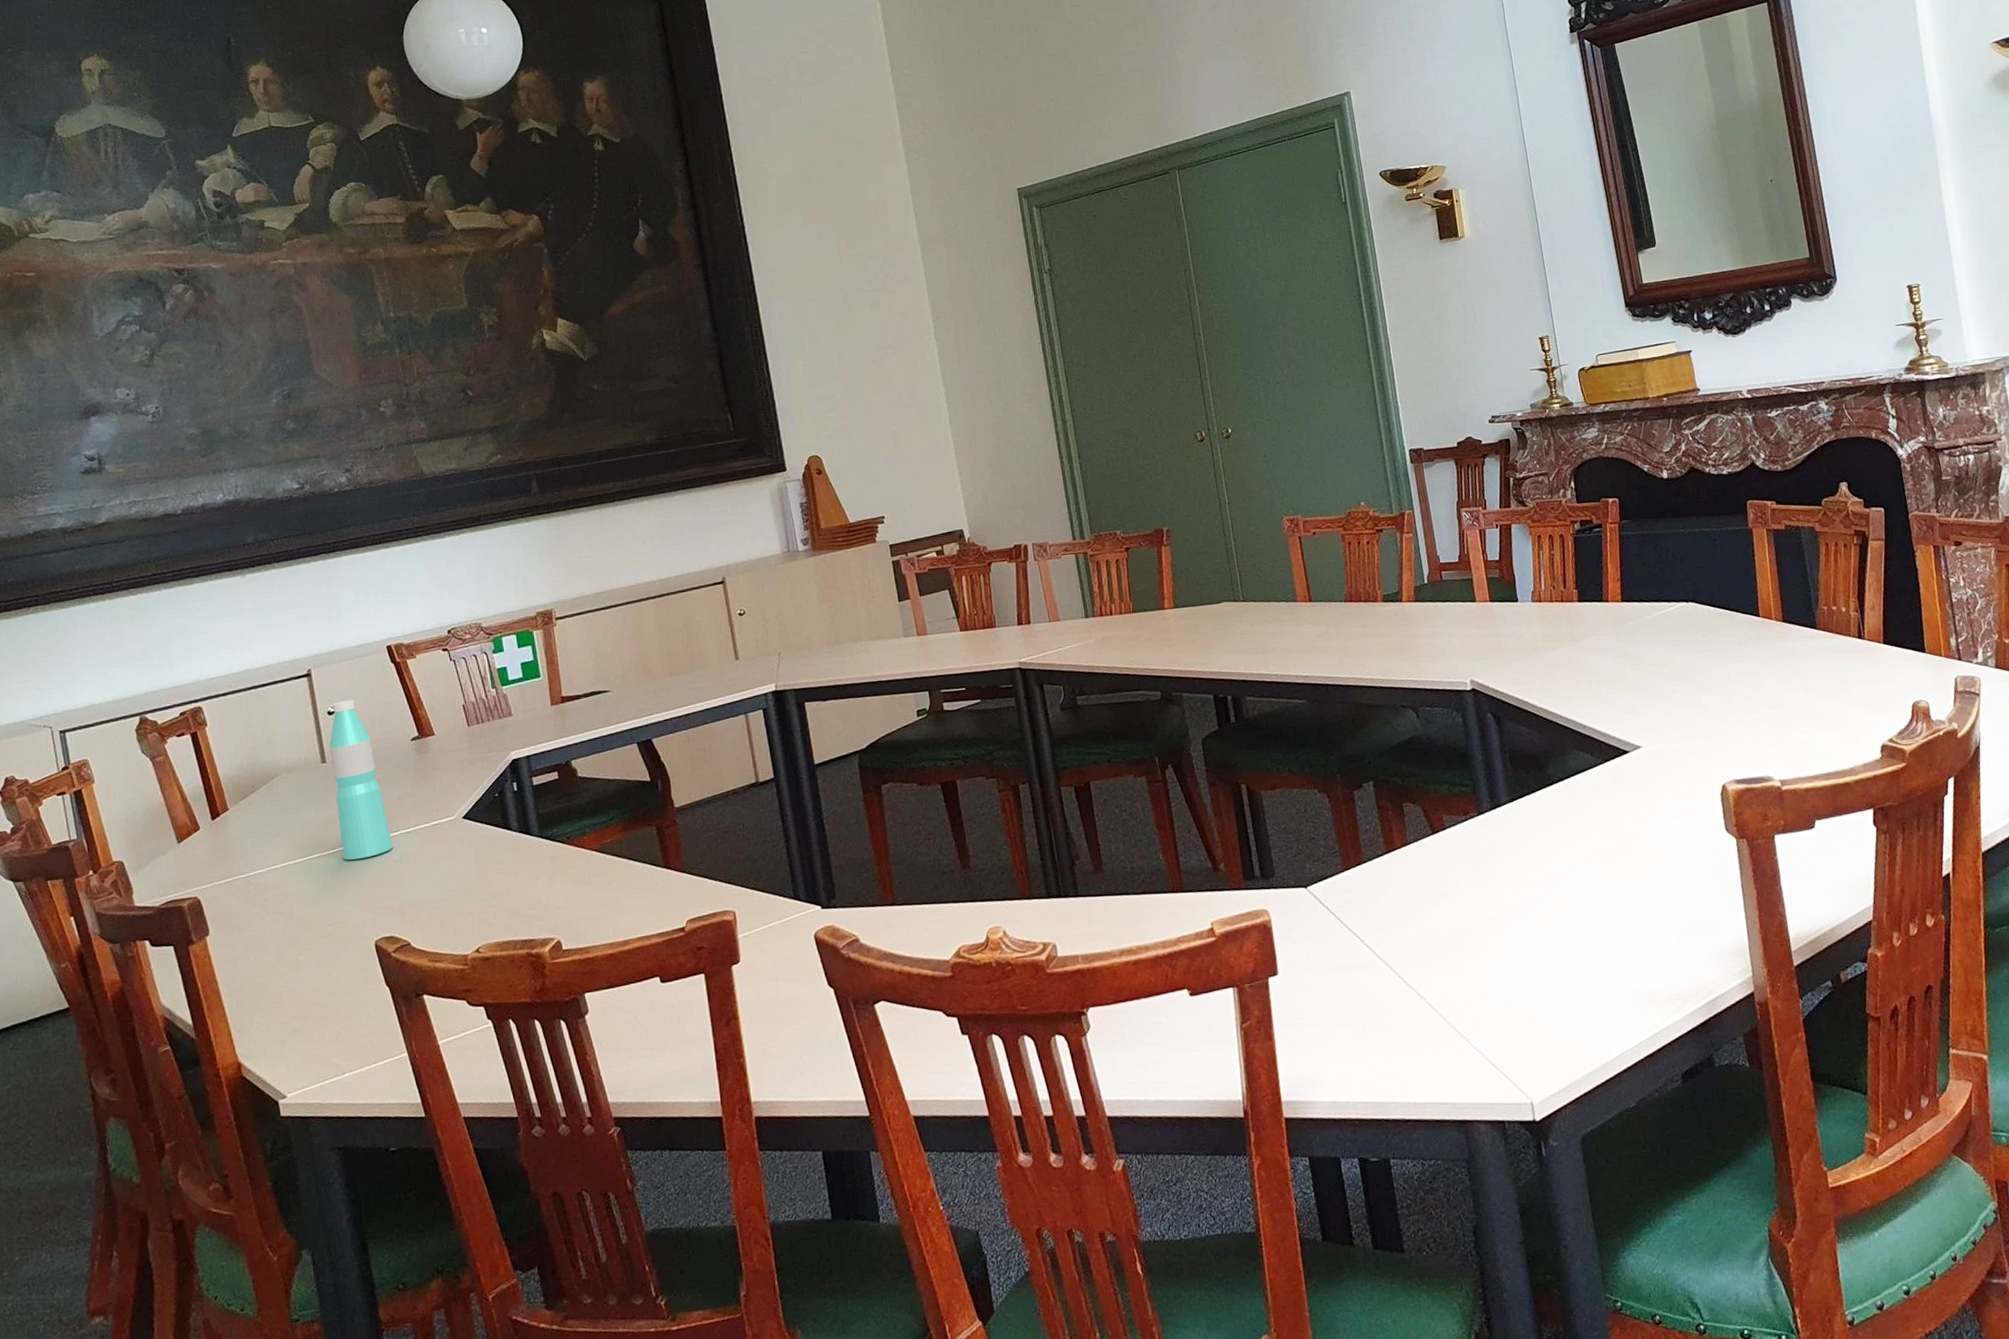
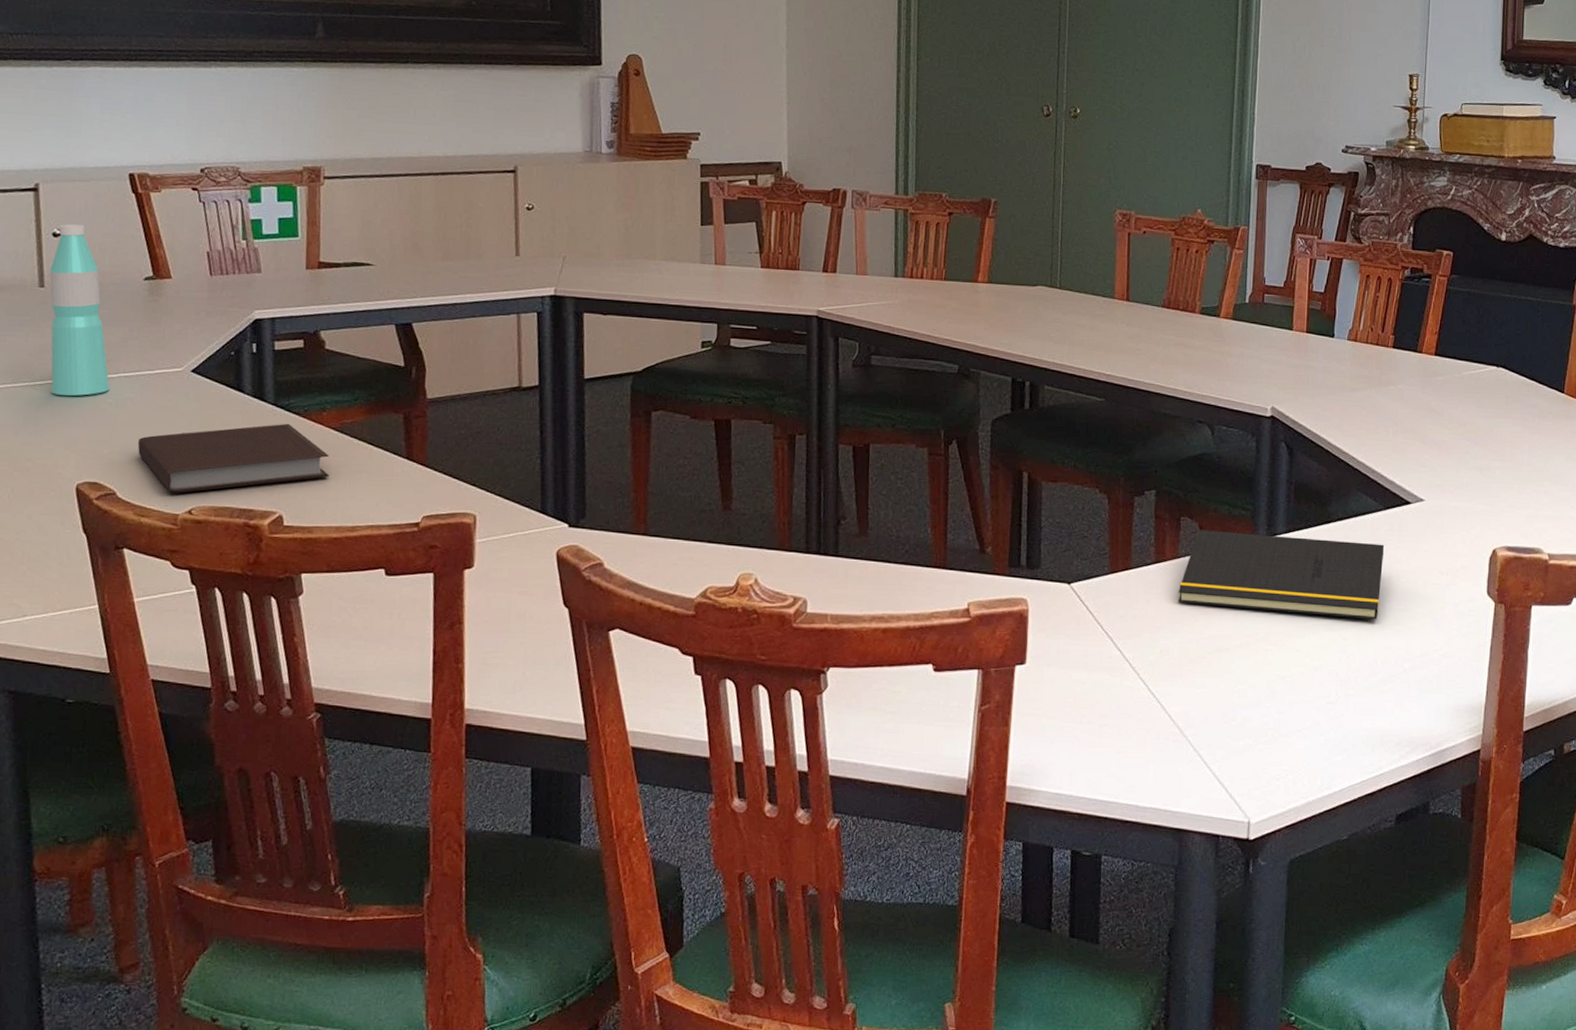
notebook: none [423,852,598,935] -> present [137,423,330,493]
notepad: none [1414,798,1620,889] -> present [1178,530,1385,620]

